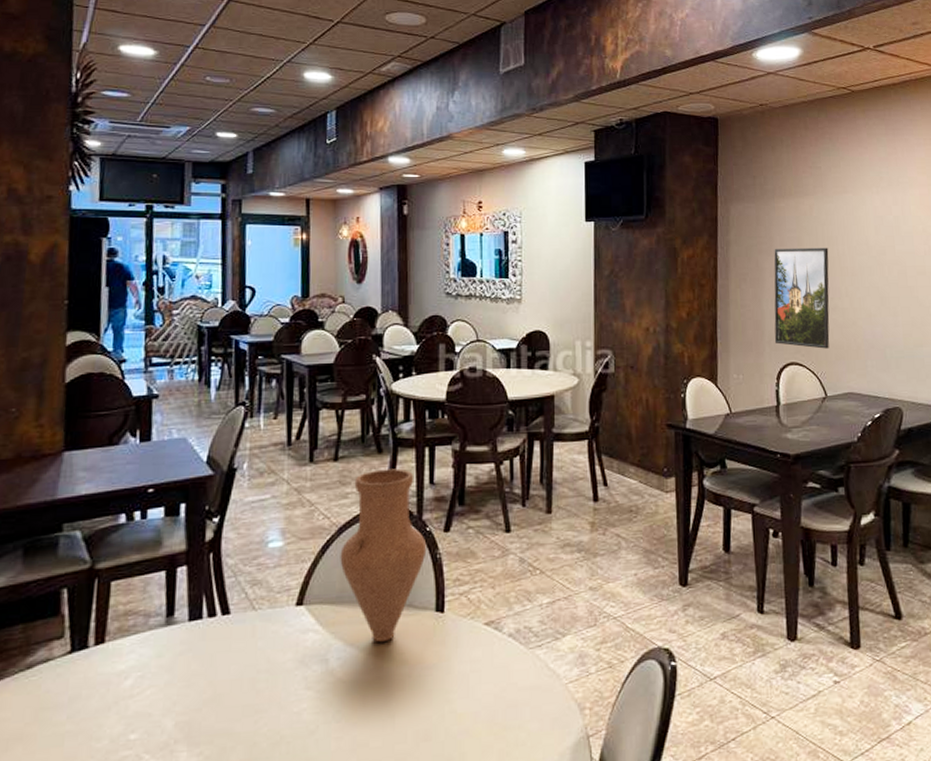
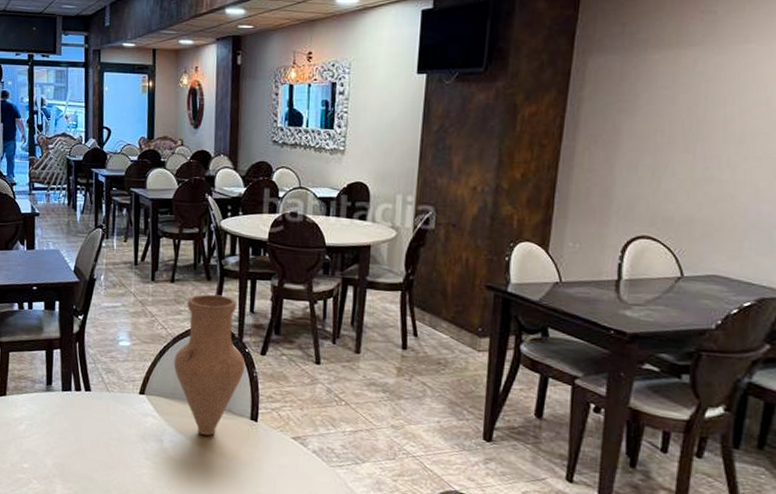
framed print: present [774,247,830,349] -> none [624,107,712,224]

